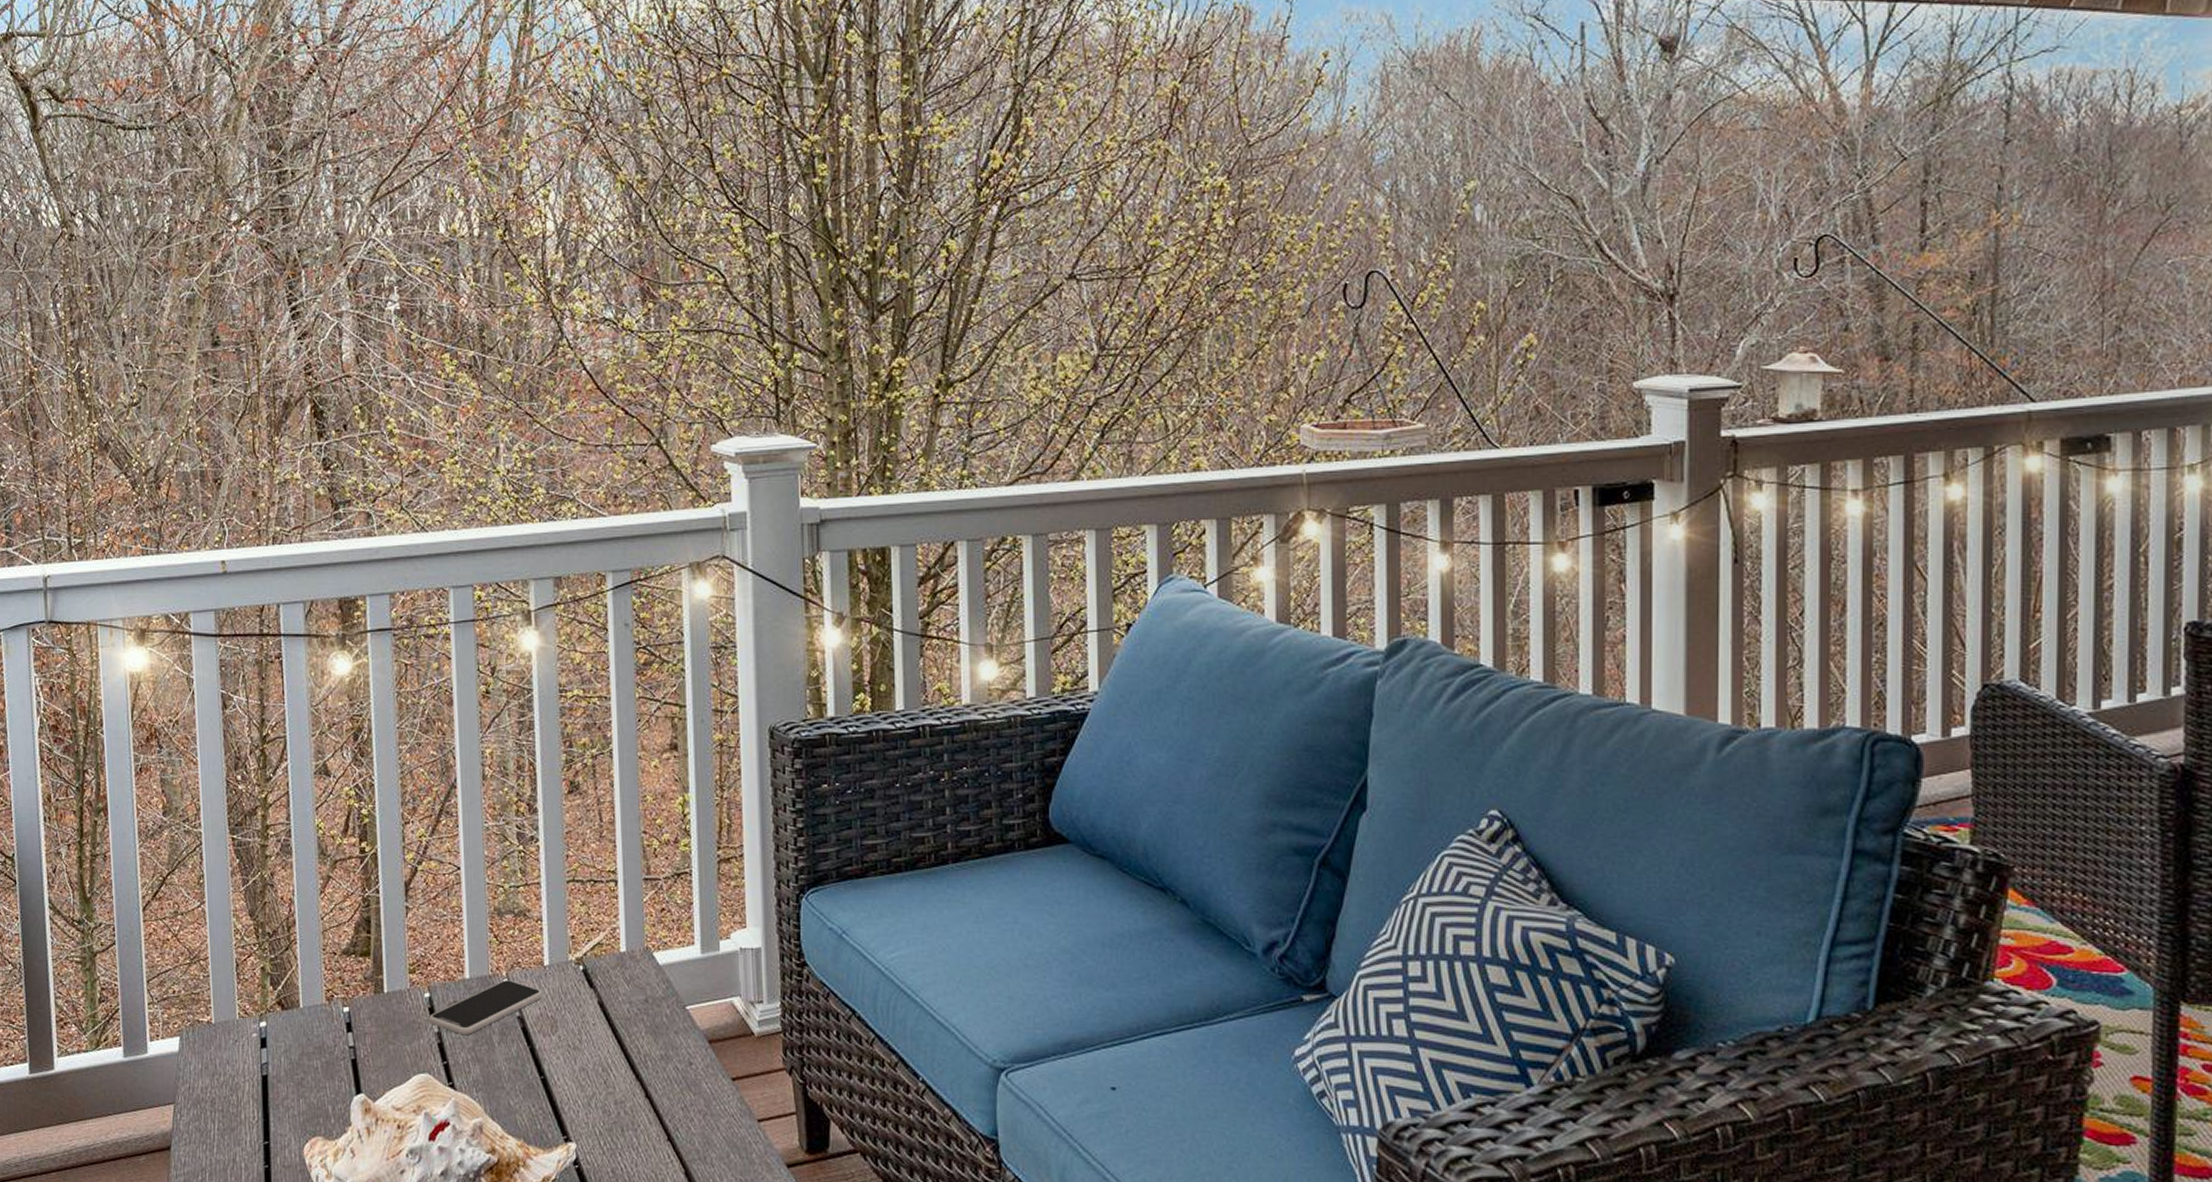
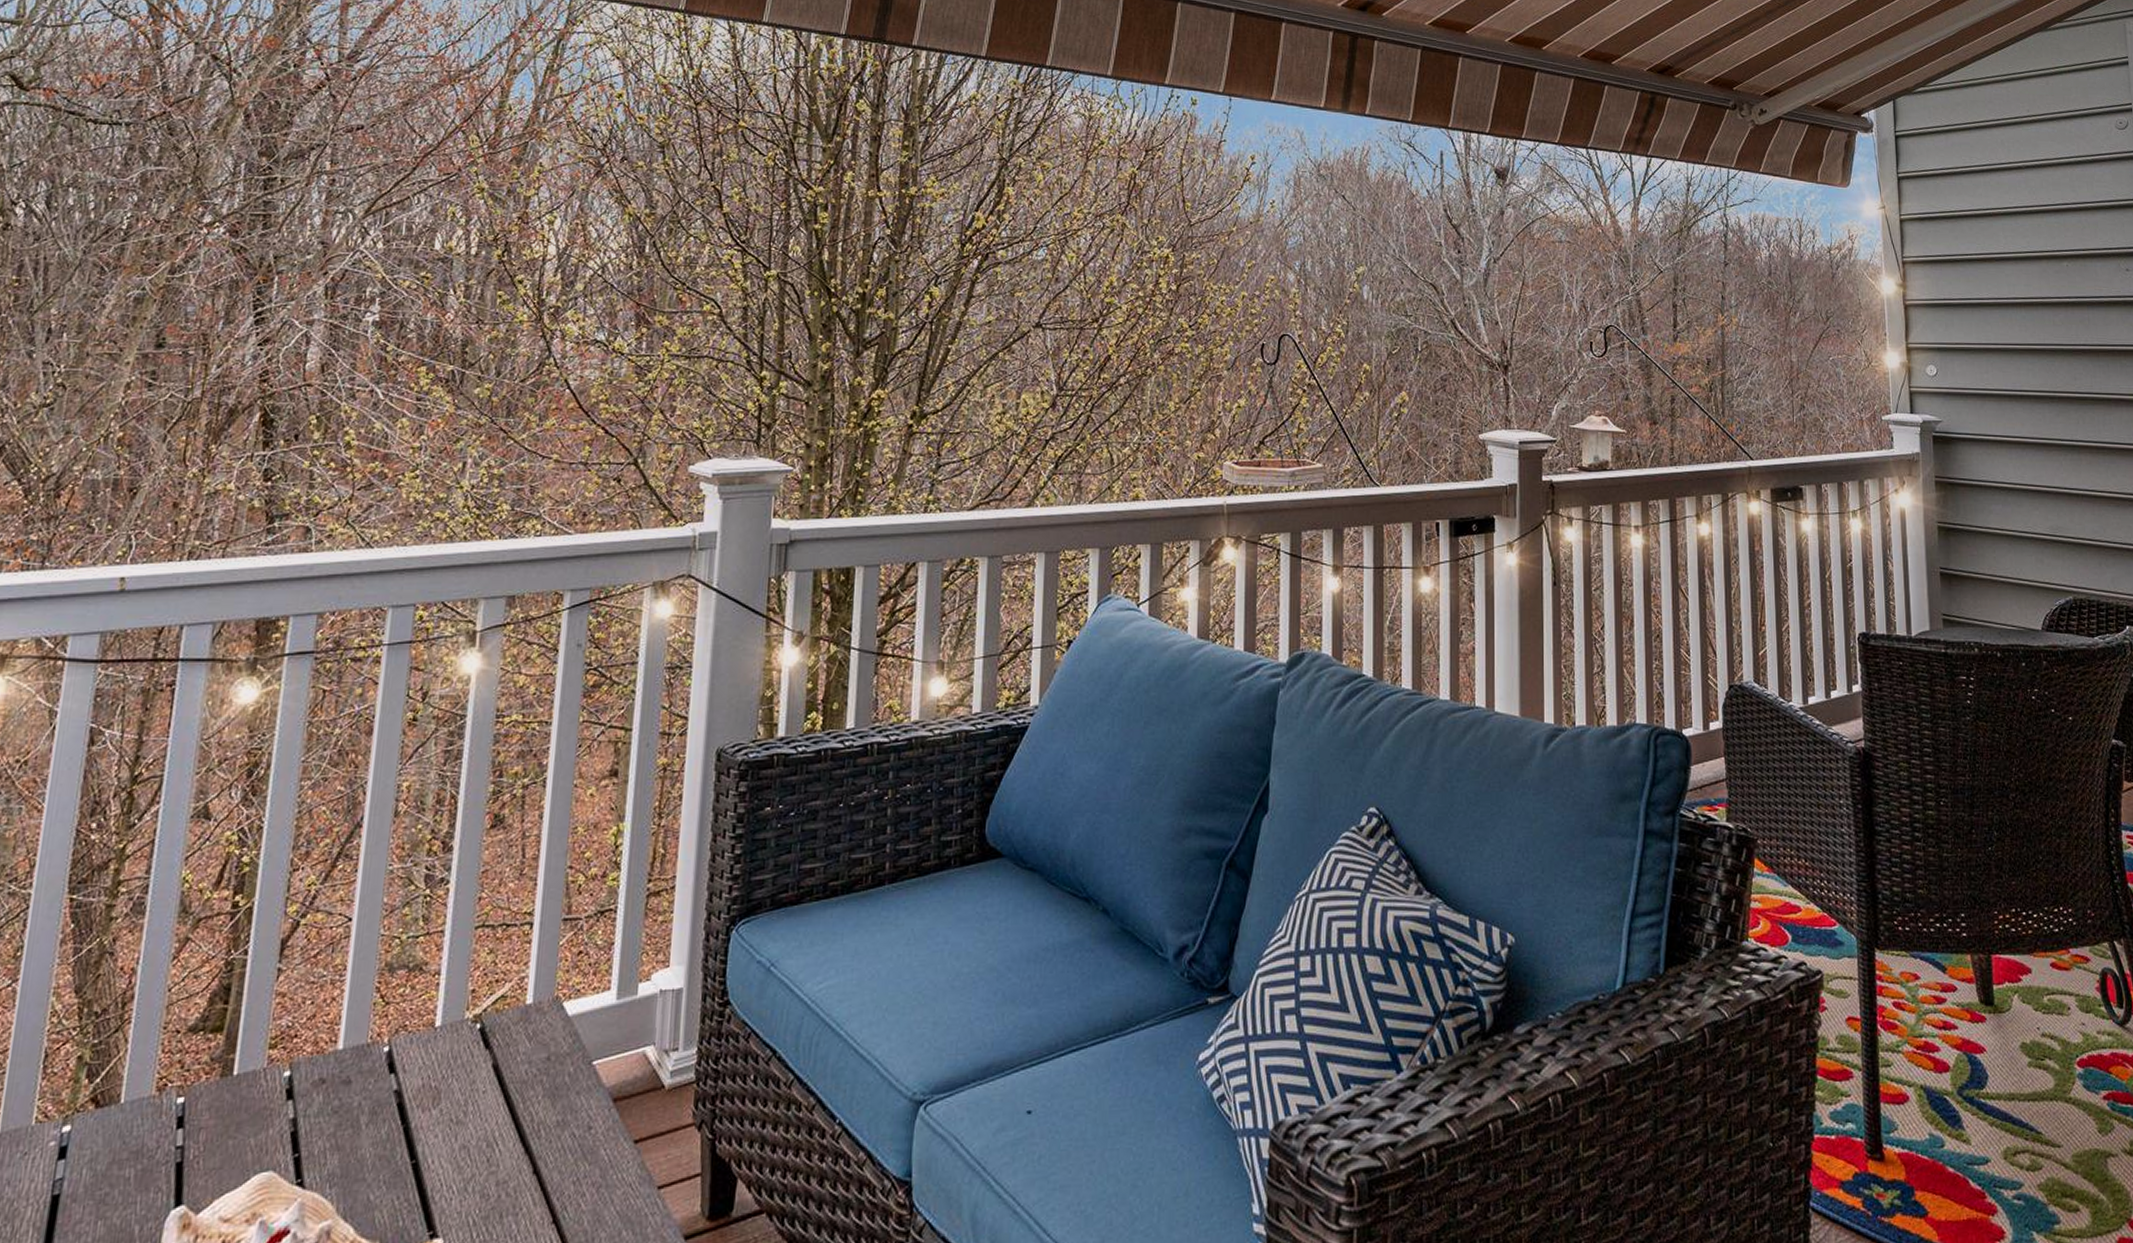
smartphone: present [428,980,543,1036] -> none [284,1047,429,1120]

